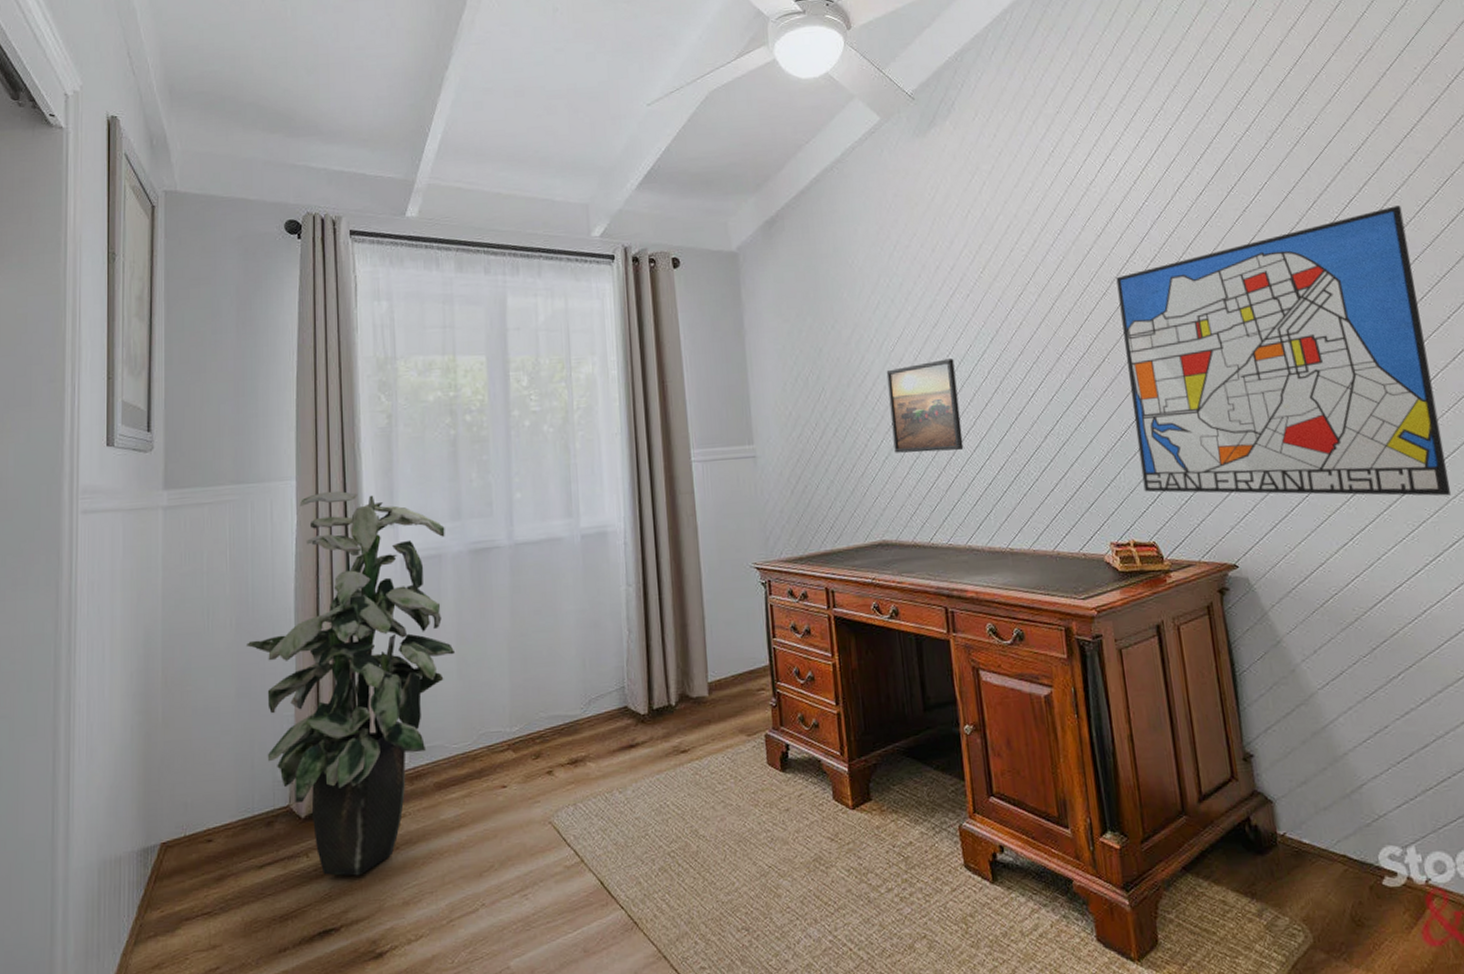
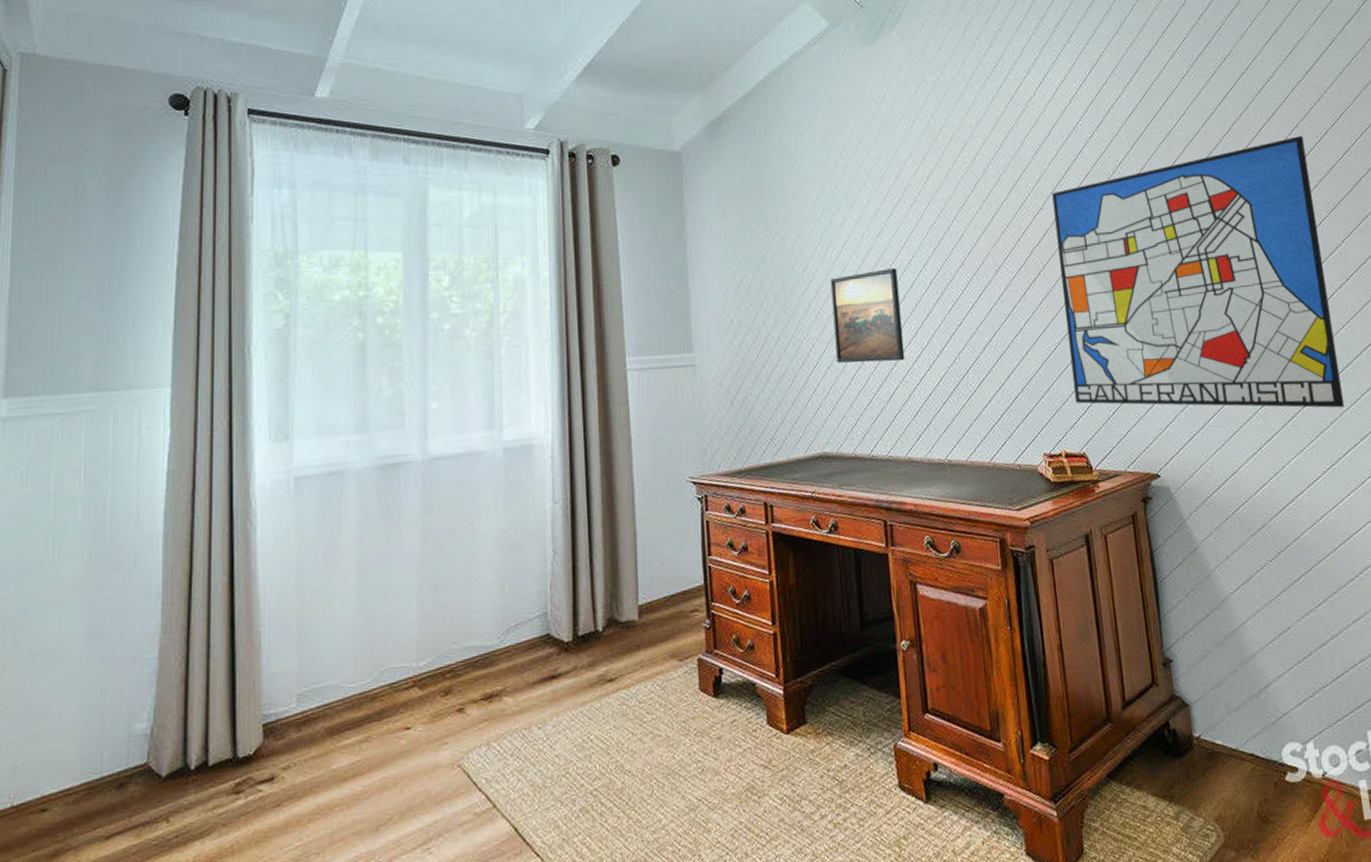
indoor plant: present [247,490,456,876] -> none [101,399,356,842]

